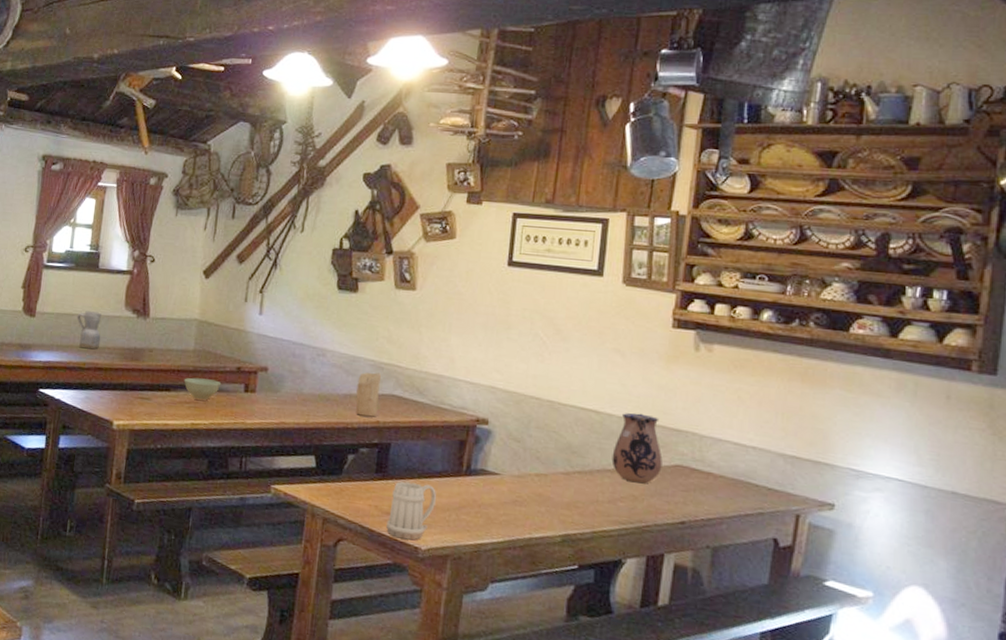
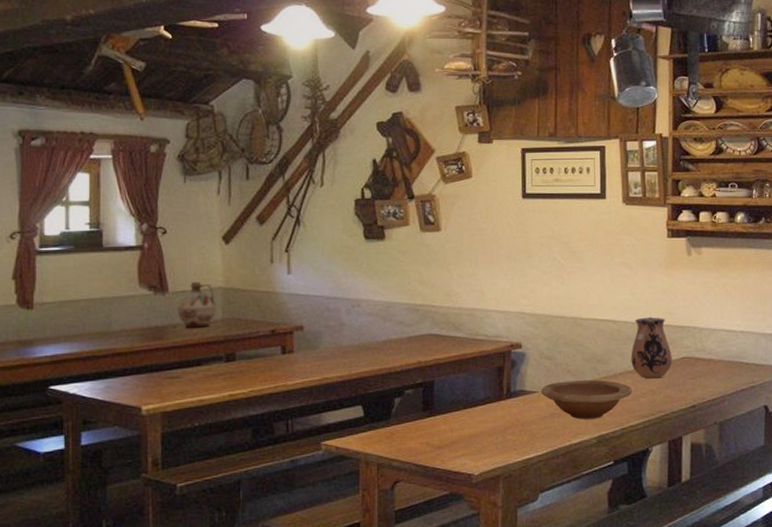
ceramic pitcher: present [77,311,101,350] -> none [84,294,116,335]
ceramic jug: none [154,311,190,357] -> present [177,282,216,329]
bowl: present [184,377,222,402] -> none [215,347,257,371]
candle: present [356,372,381,417] -> none [395,315,418,359]
beer mug: present [386,481,437,541] -> none [439,413,483,469]
wooden bowl: none [503,467,609,516] -> present [540,379,632,420]

